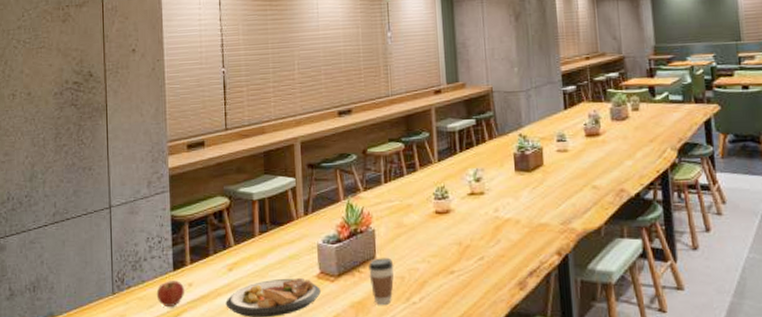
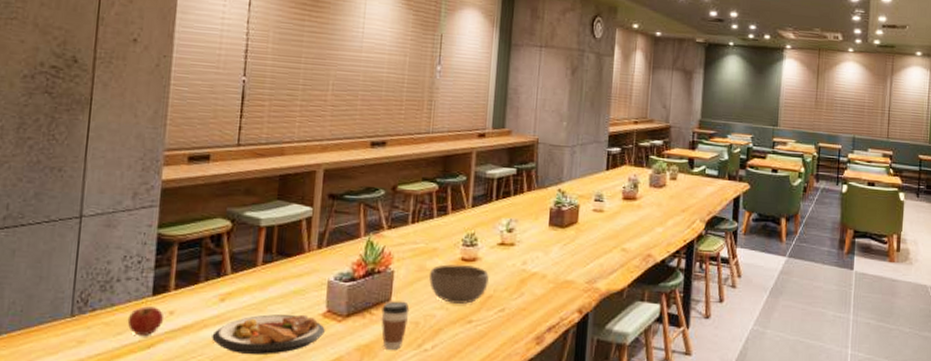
bowl: none [407,216,465,256] -> present [428,264,490,304]

